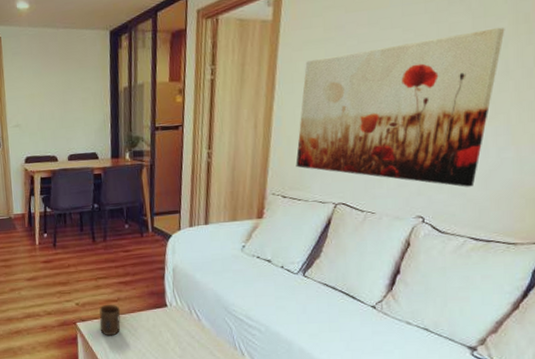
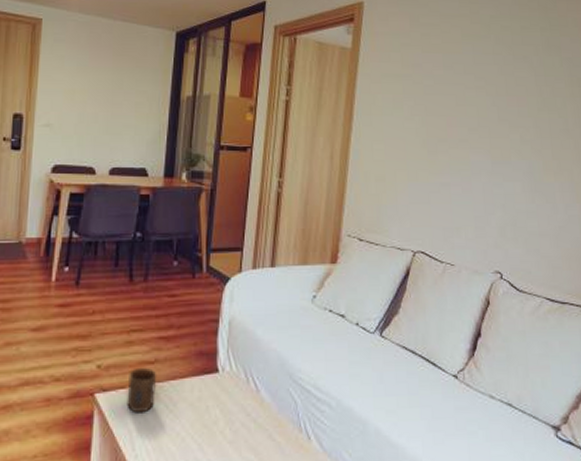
wall art: present [295,27,505,187] -> none [373,87,563,243]

